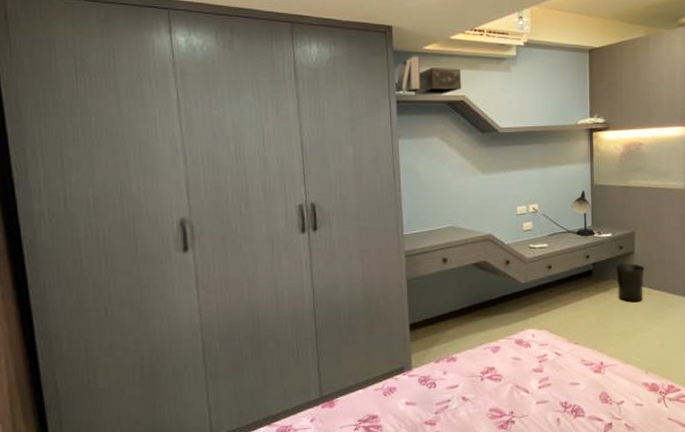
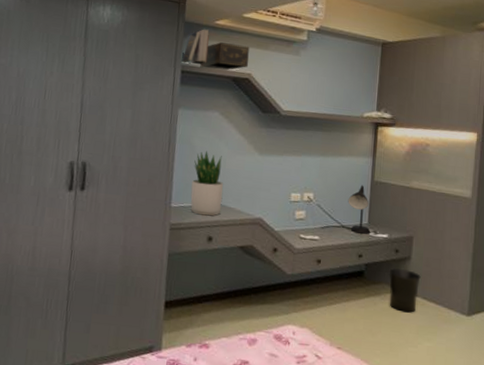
planter: none [420,176,452,239] -> present [190,150,224,216]

